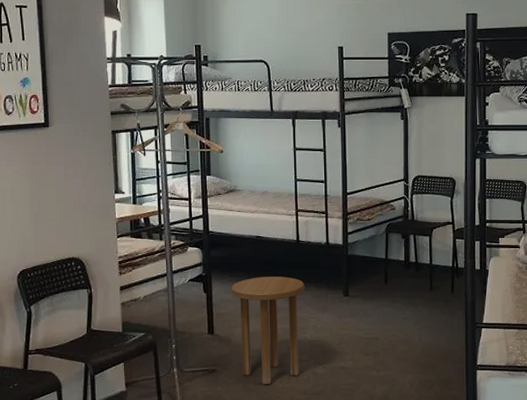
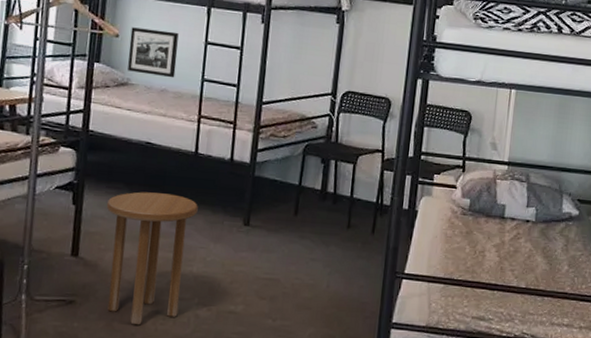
picture frame: none [232,143,273,182] -> present [128,27,179,78]

